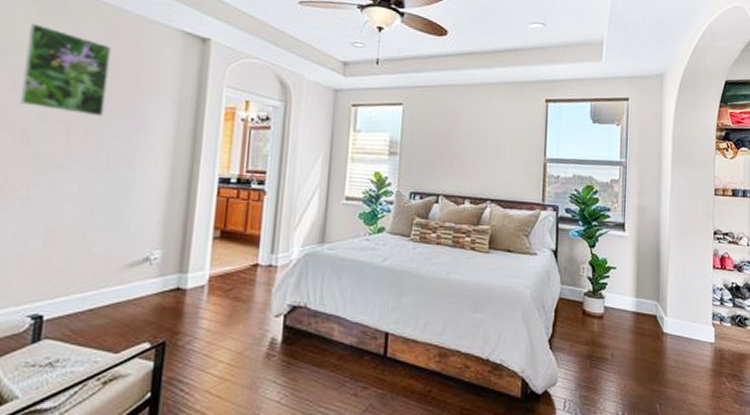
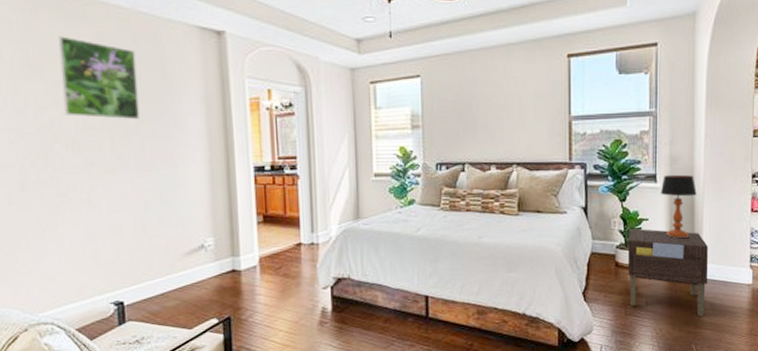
nightstand: none [595,275,673,375] -> present [628,228,709,317]
table lamp: none [628,224,662,291] -> present [660,174,697,239]

